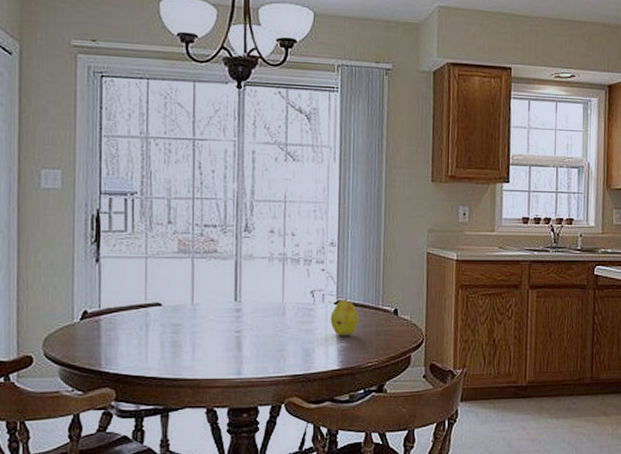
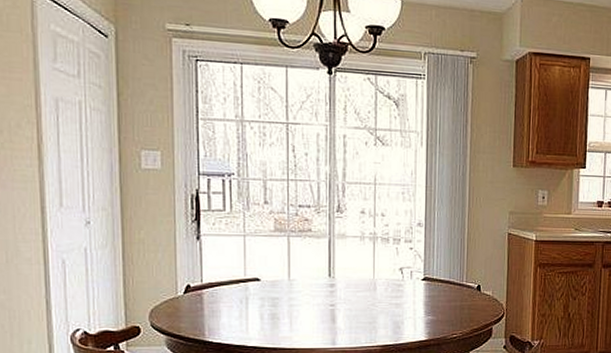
fruit: present [330,299,359,336] -> none [418,275,445,310]

